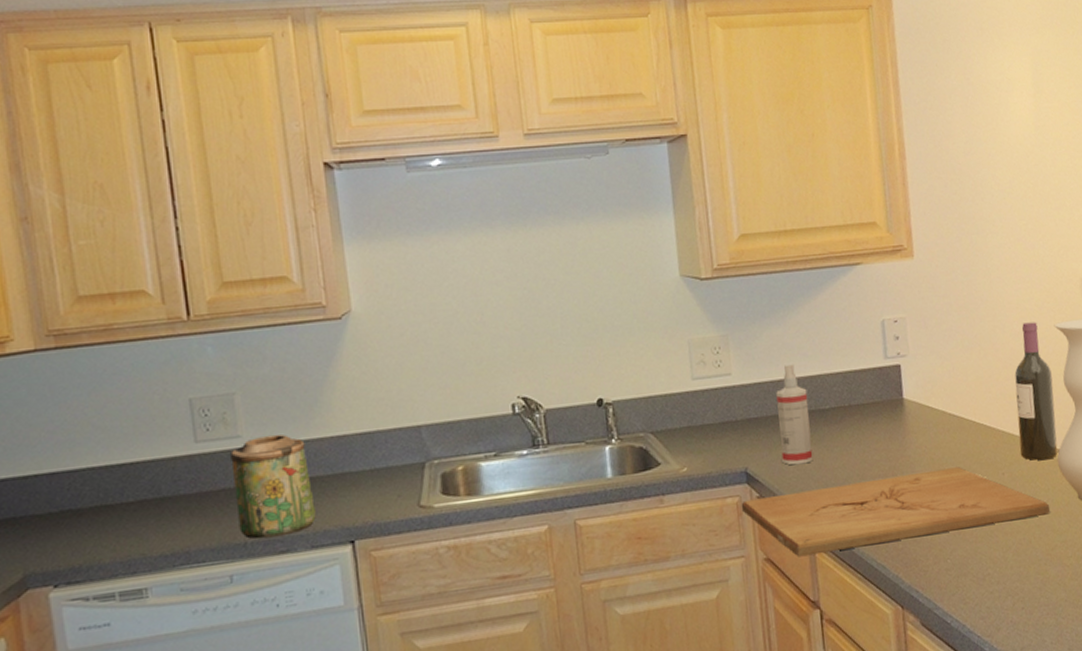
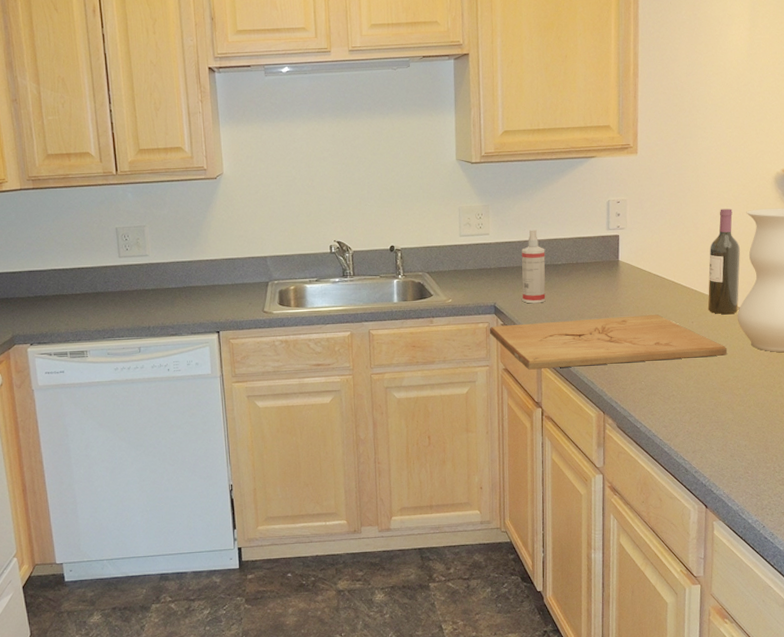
canister: present [230,434,316,540] -> none [141,255,195,325]

